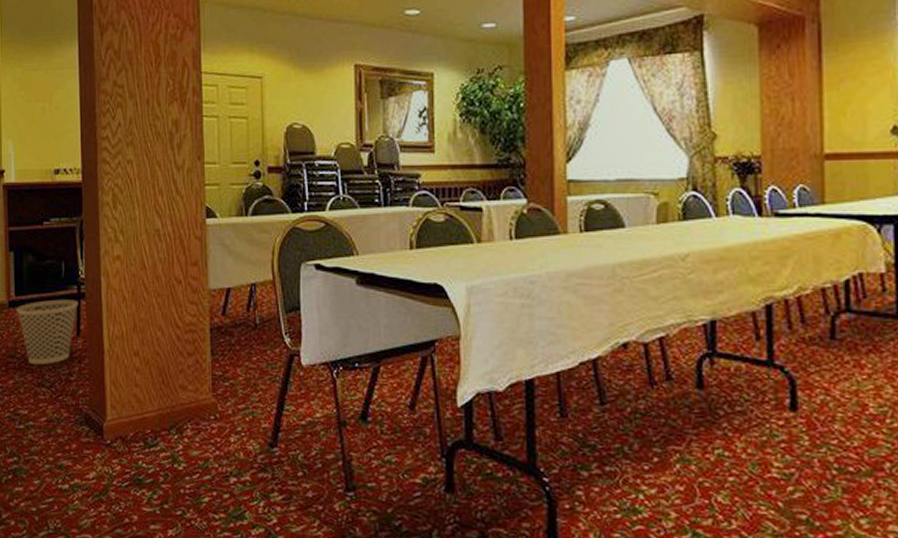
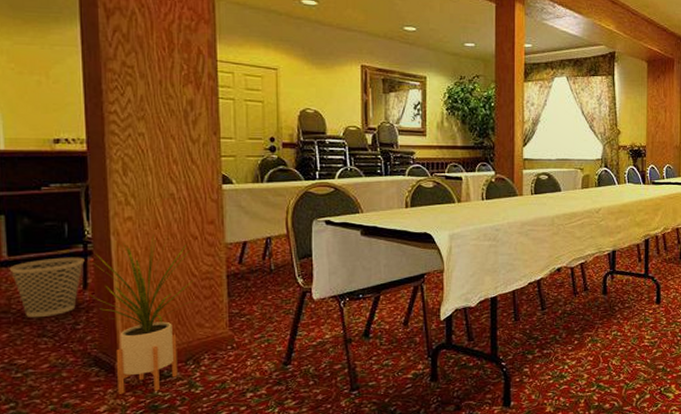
house plant: none [81,277,181,462] -> present [89,235,197,394]

